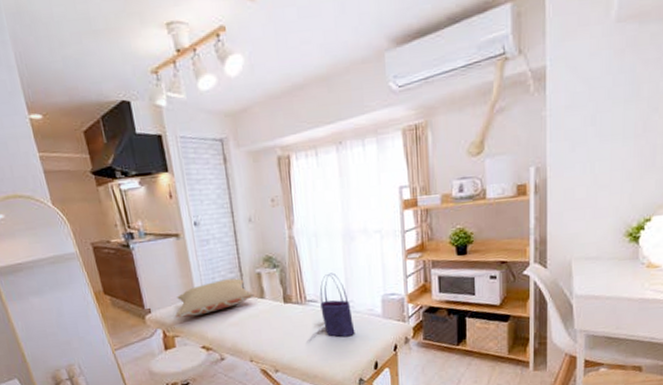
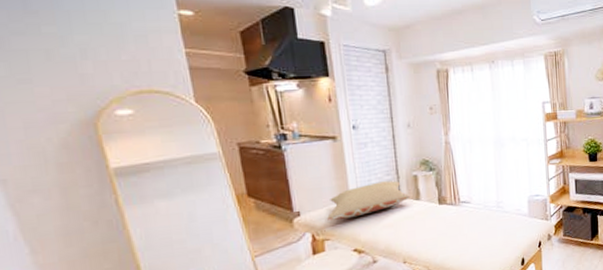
tote bag: present [319,273,355,337] -> none [472,176,504,236]

